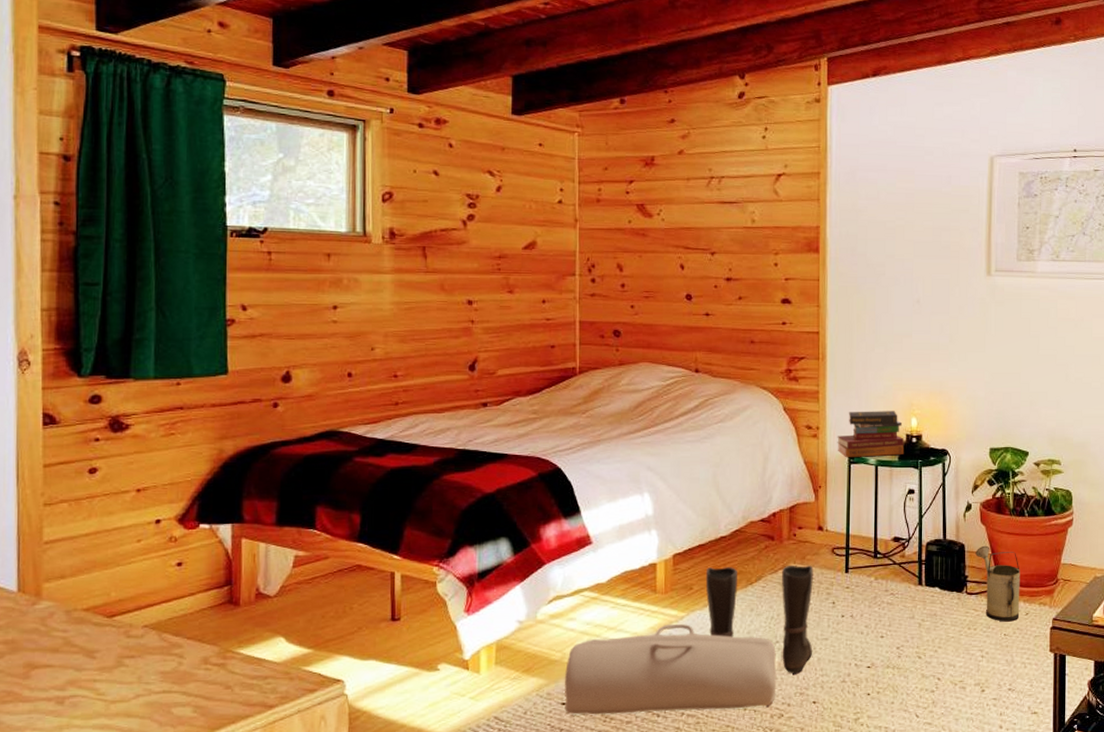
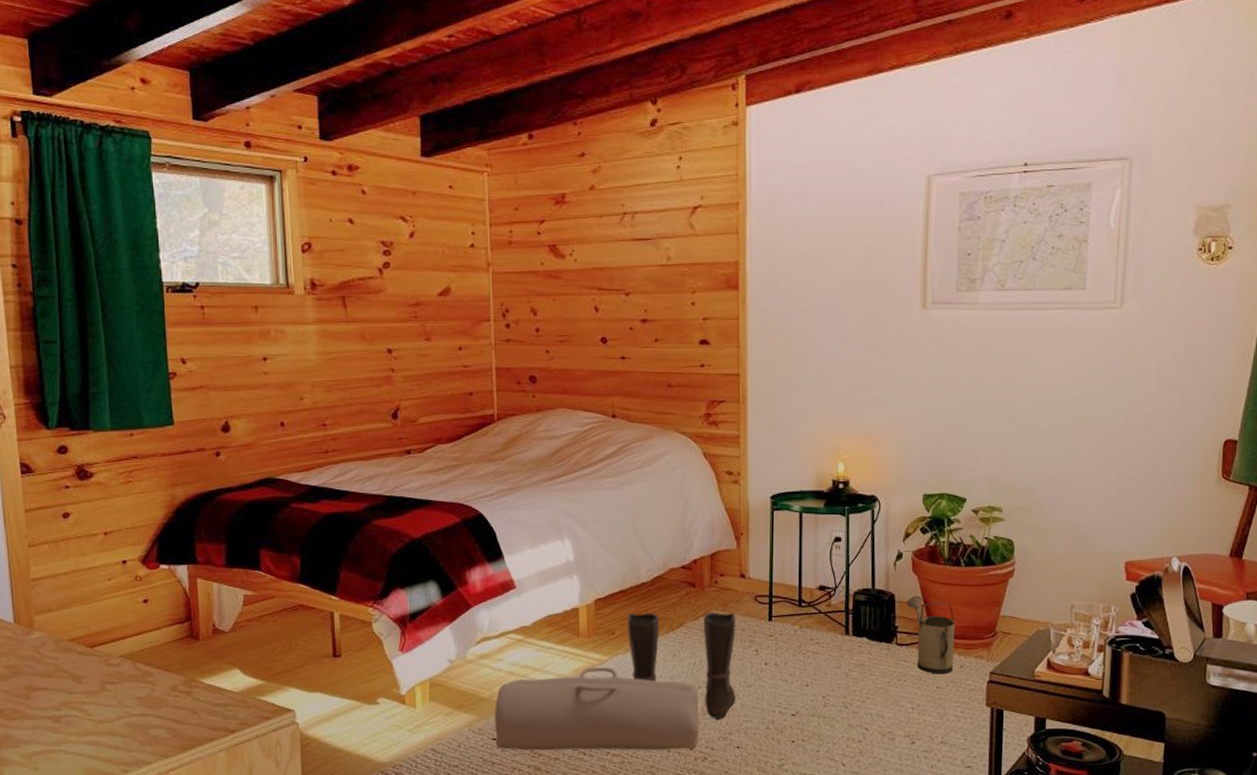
books: present [837,411,905,458] -> none [759,455,831,505]

